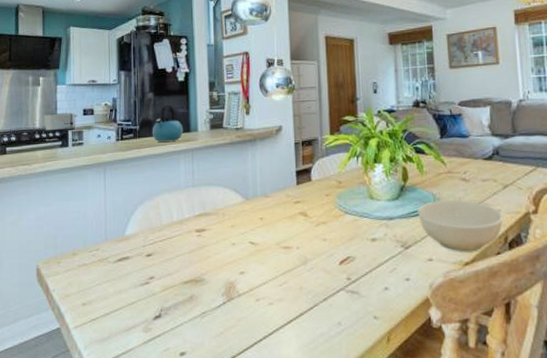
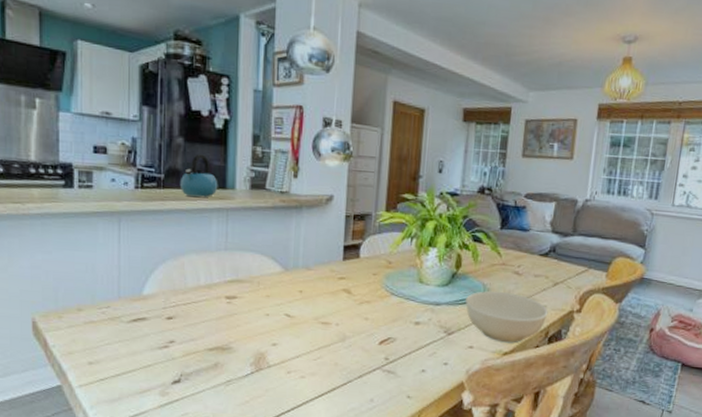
toaster: present [44,112,77,133] -> none [41,145,85,170]

